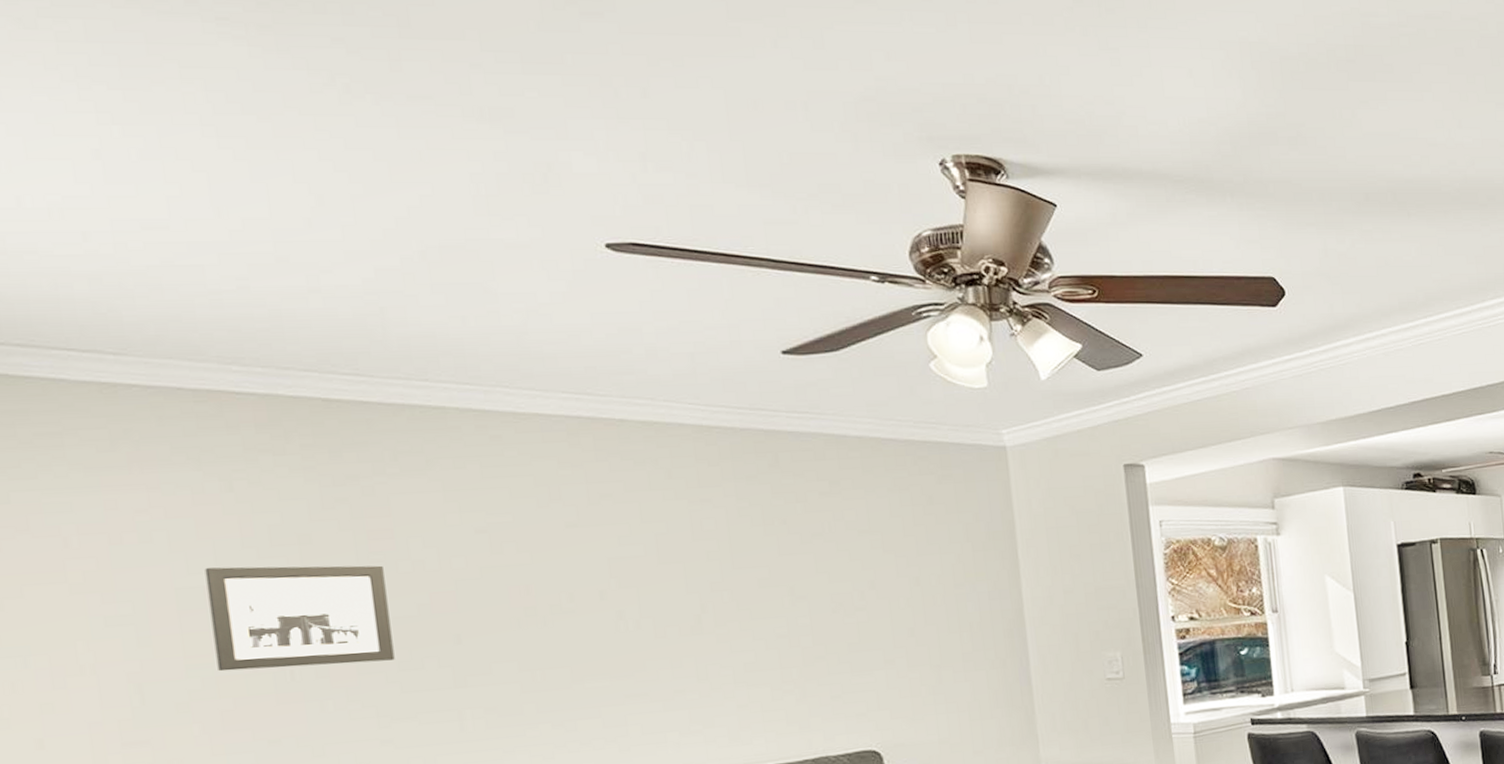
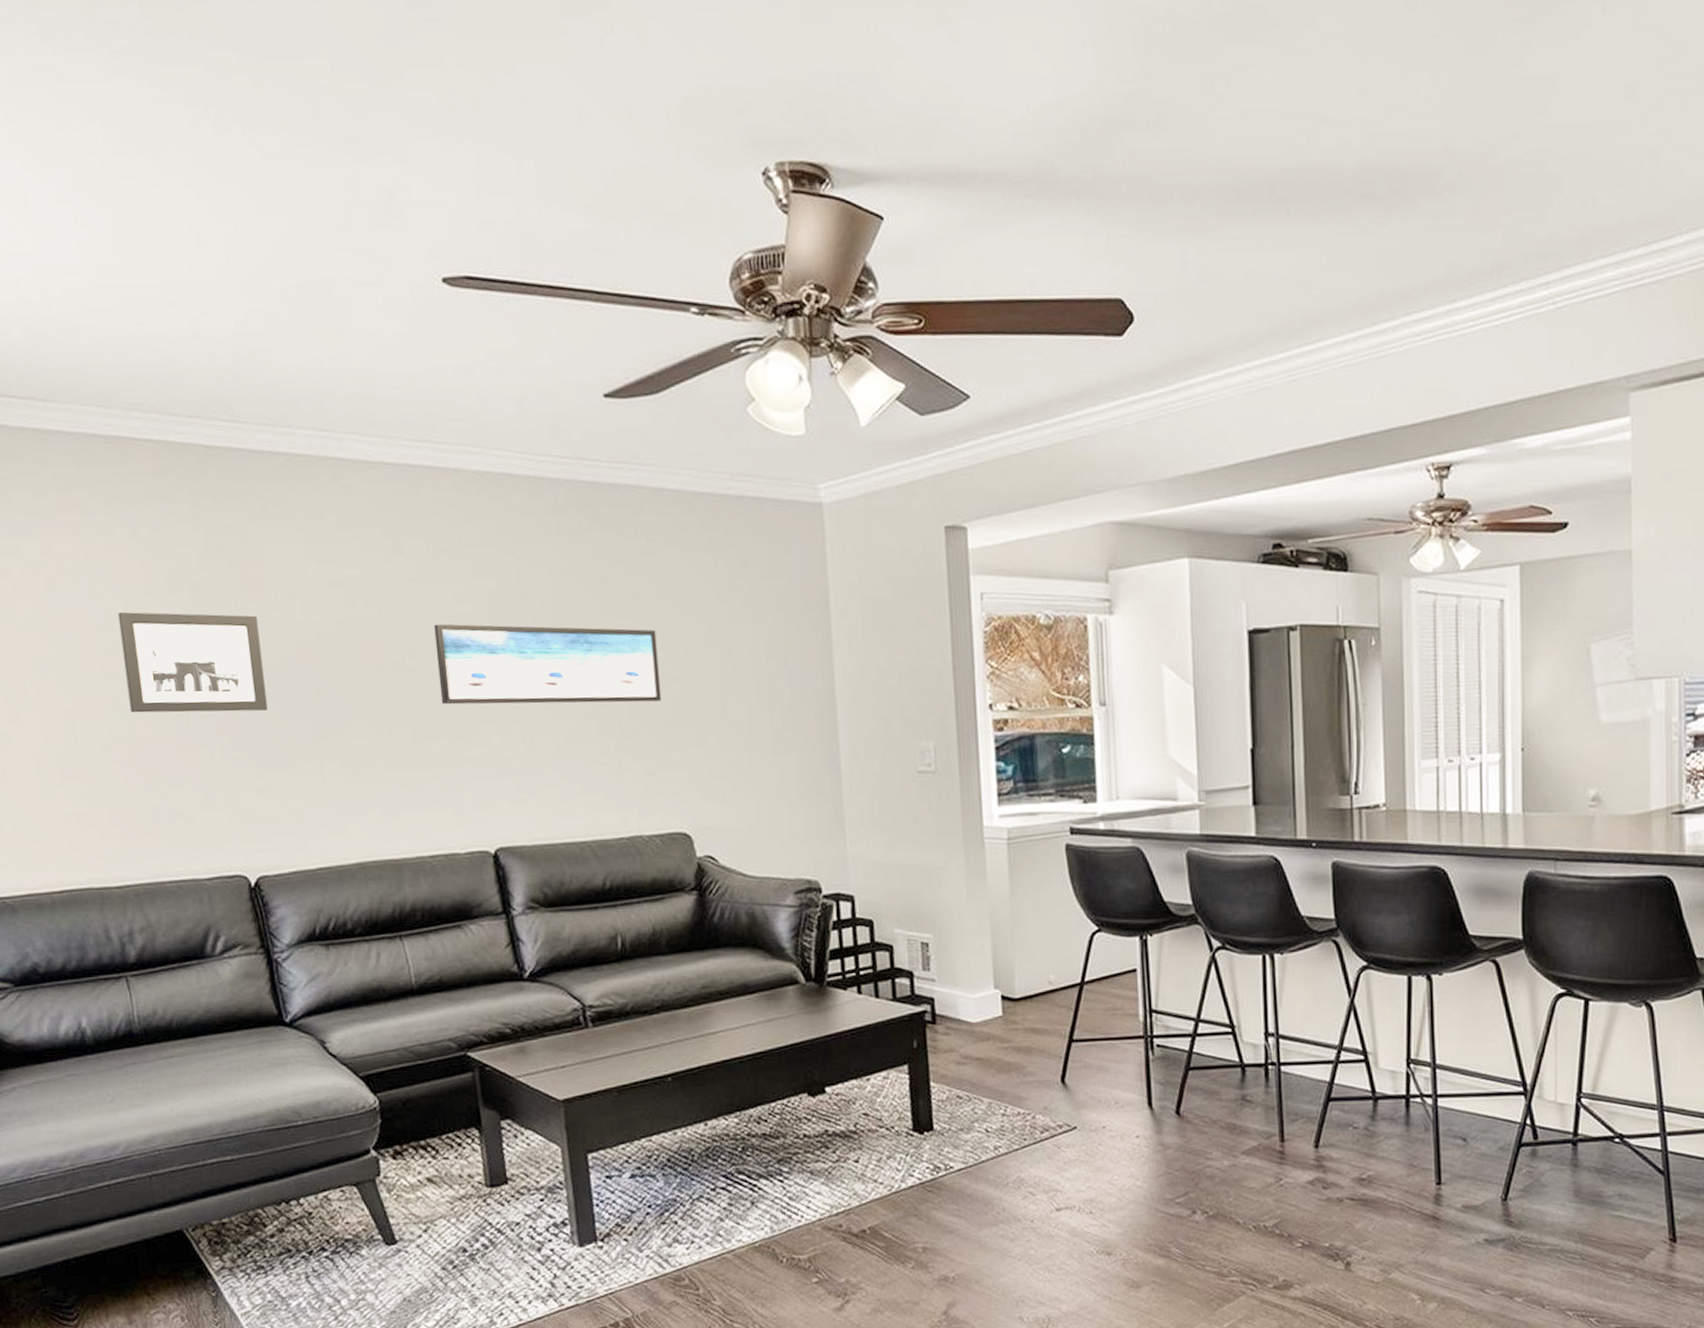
wall art: none [594,563,847,644] -> present [433,623,662,705]

